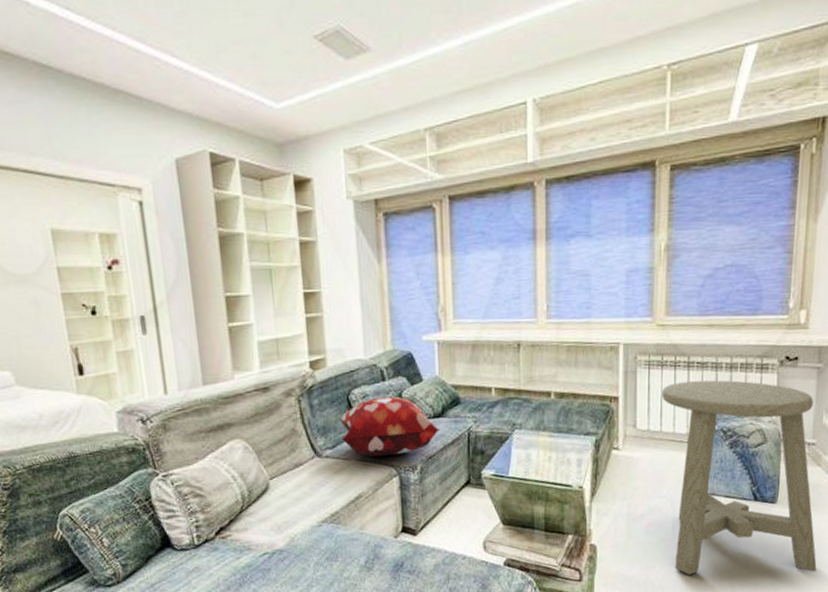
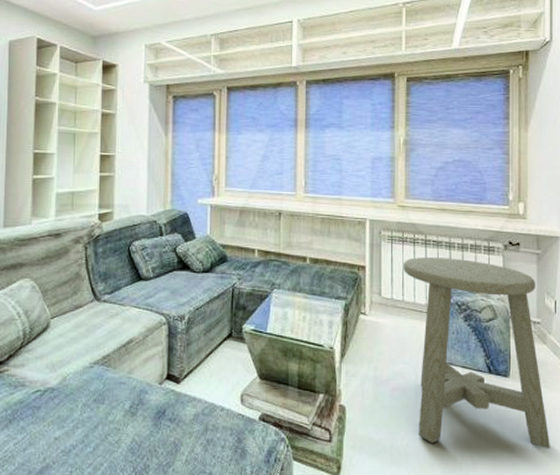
decorative pillow: present [340,396,440,457] -> none [119,250,207,304]

